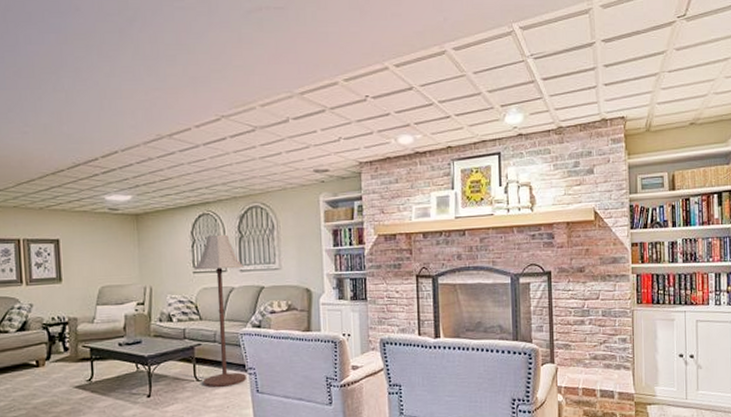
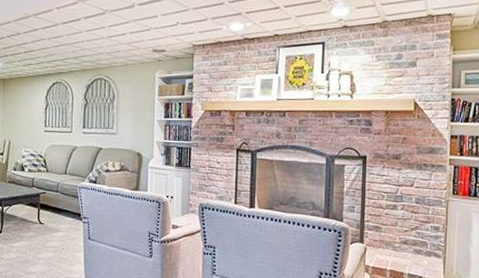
floor lamp: present [194,234,246,388] -> none [44,100,87,231]

